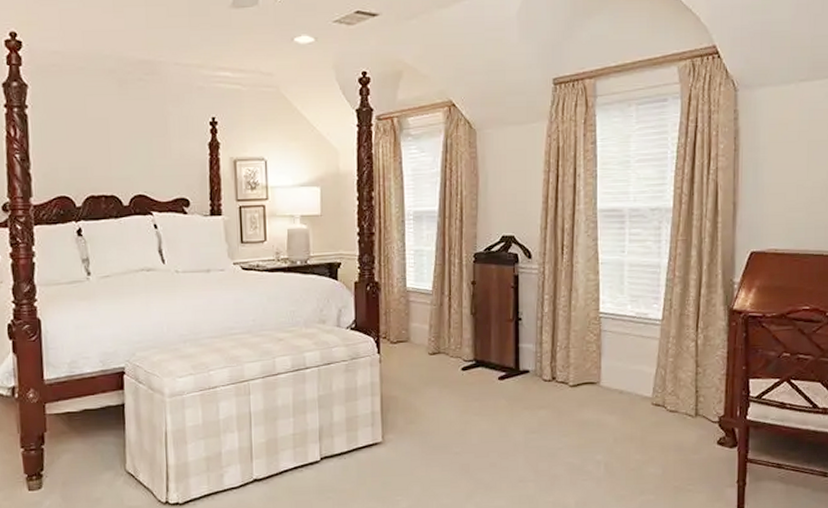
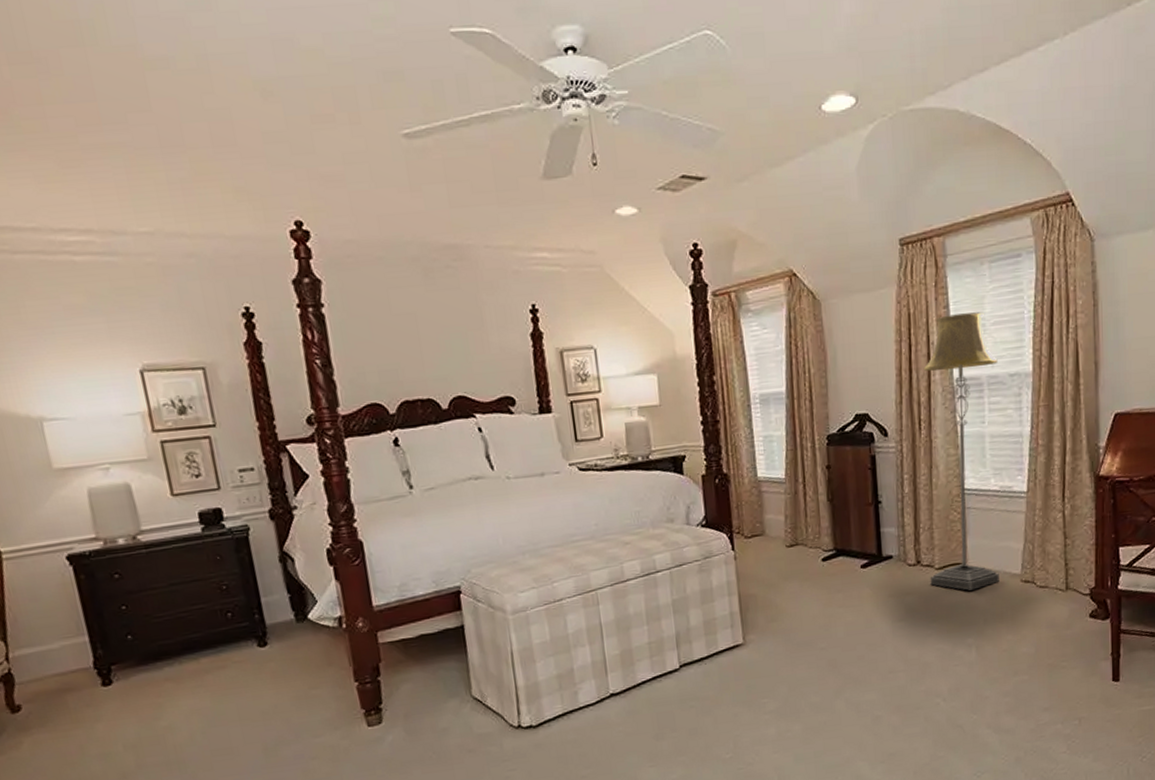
floor lamp: none [564,149,640,409] -> present [923,312,999,591]

